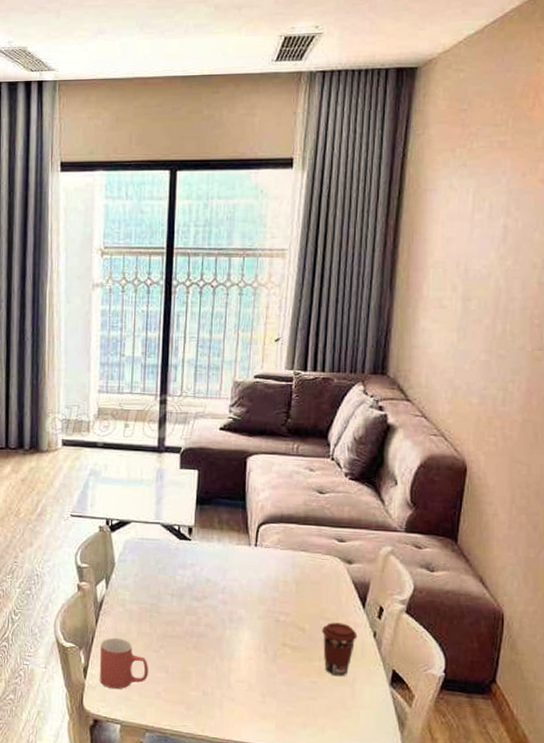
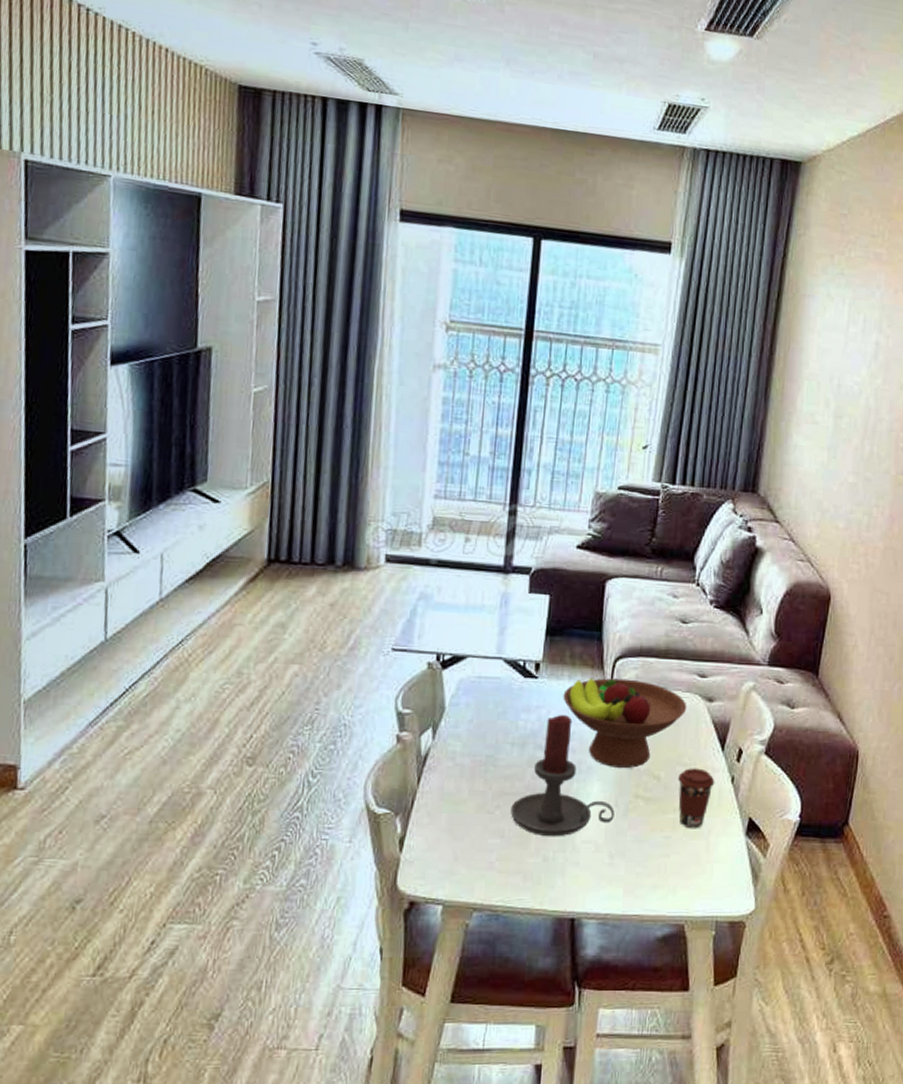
mug: present [99,637,149,690] -> none [418,798,481,863]
candle holder: none [173,572,264,676] -> present [511,715,615,837]
fruit bowl: none [214,540,328,620] -> present [563,677,687,768]

